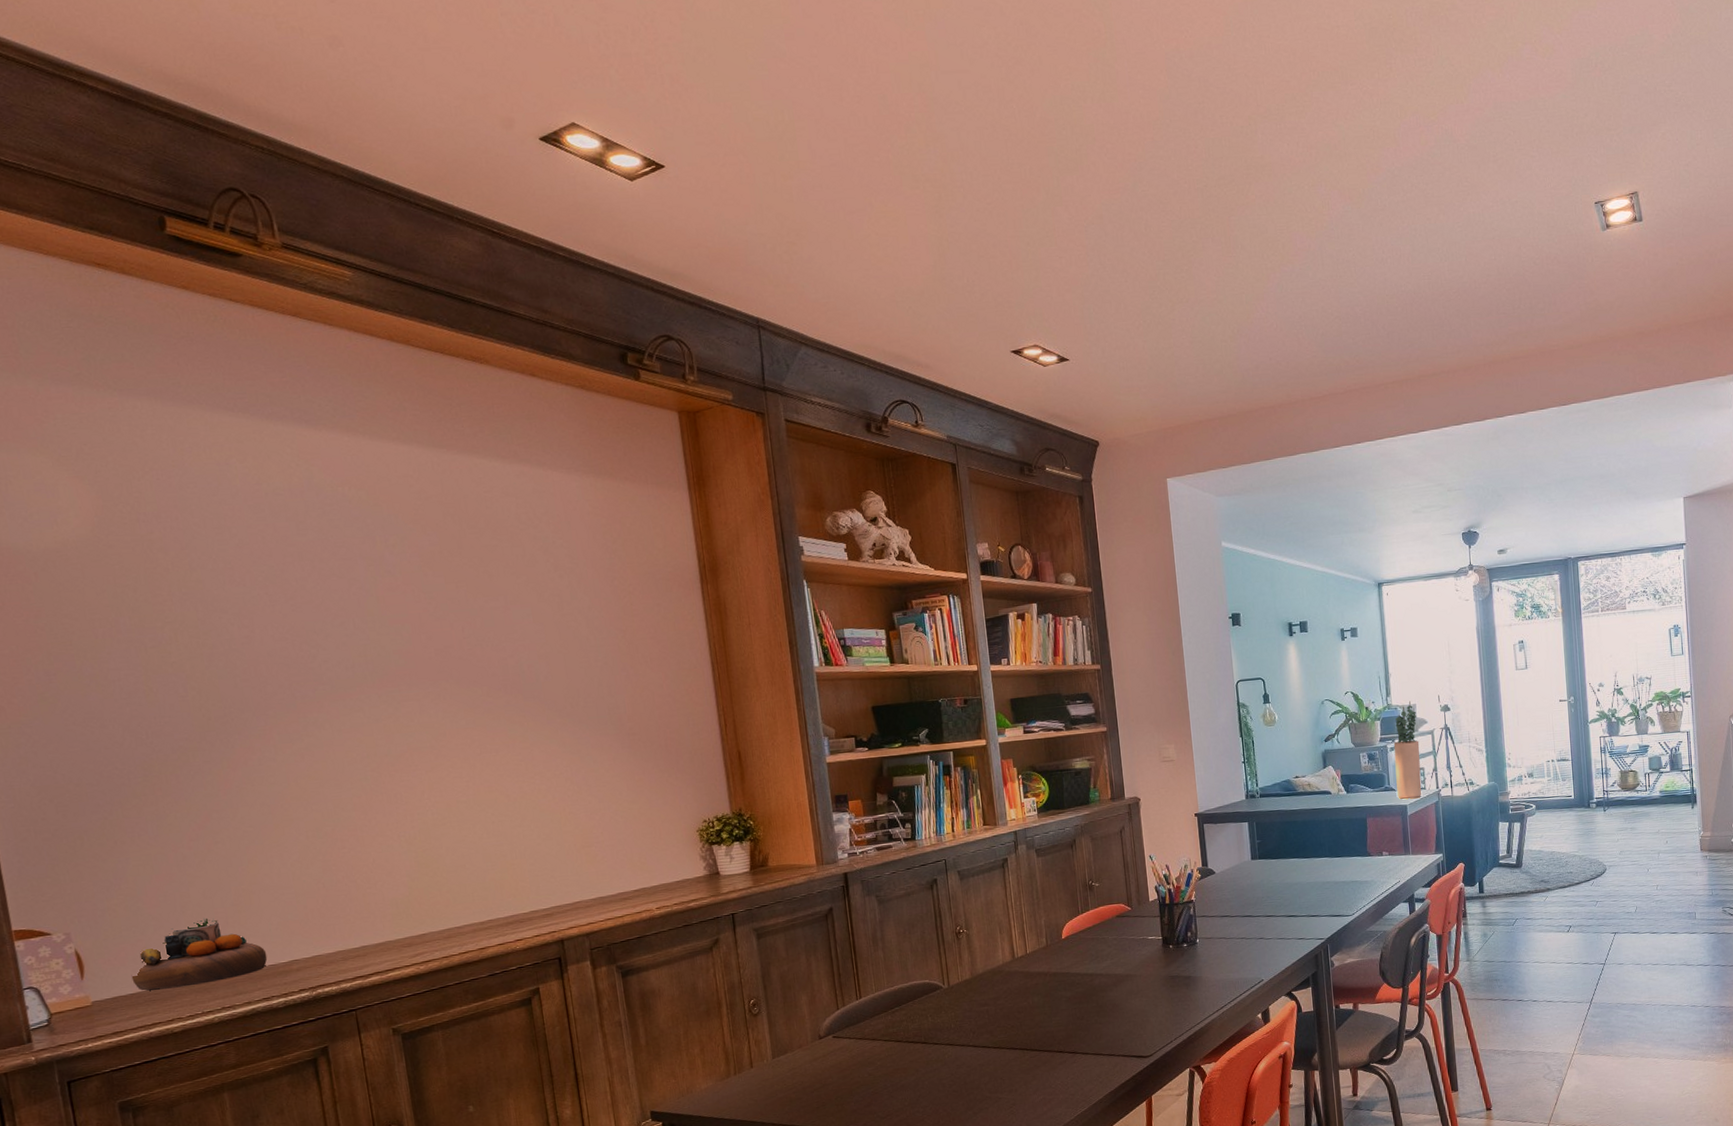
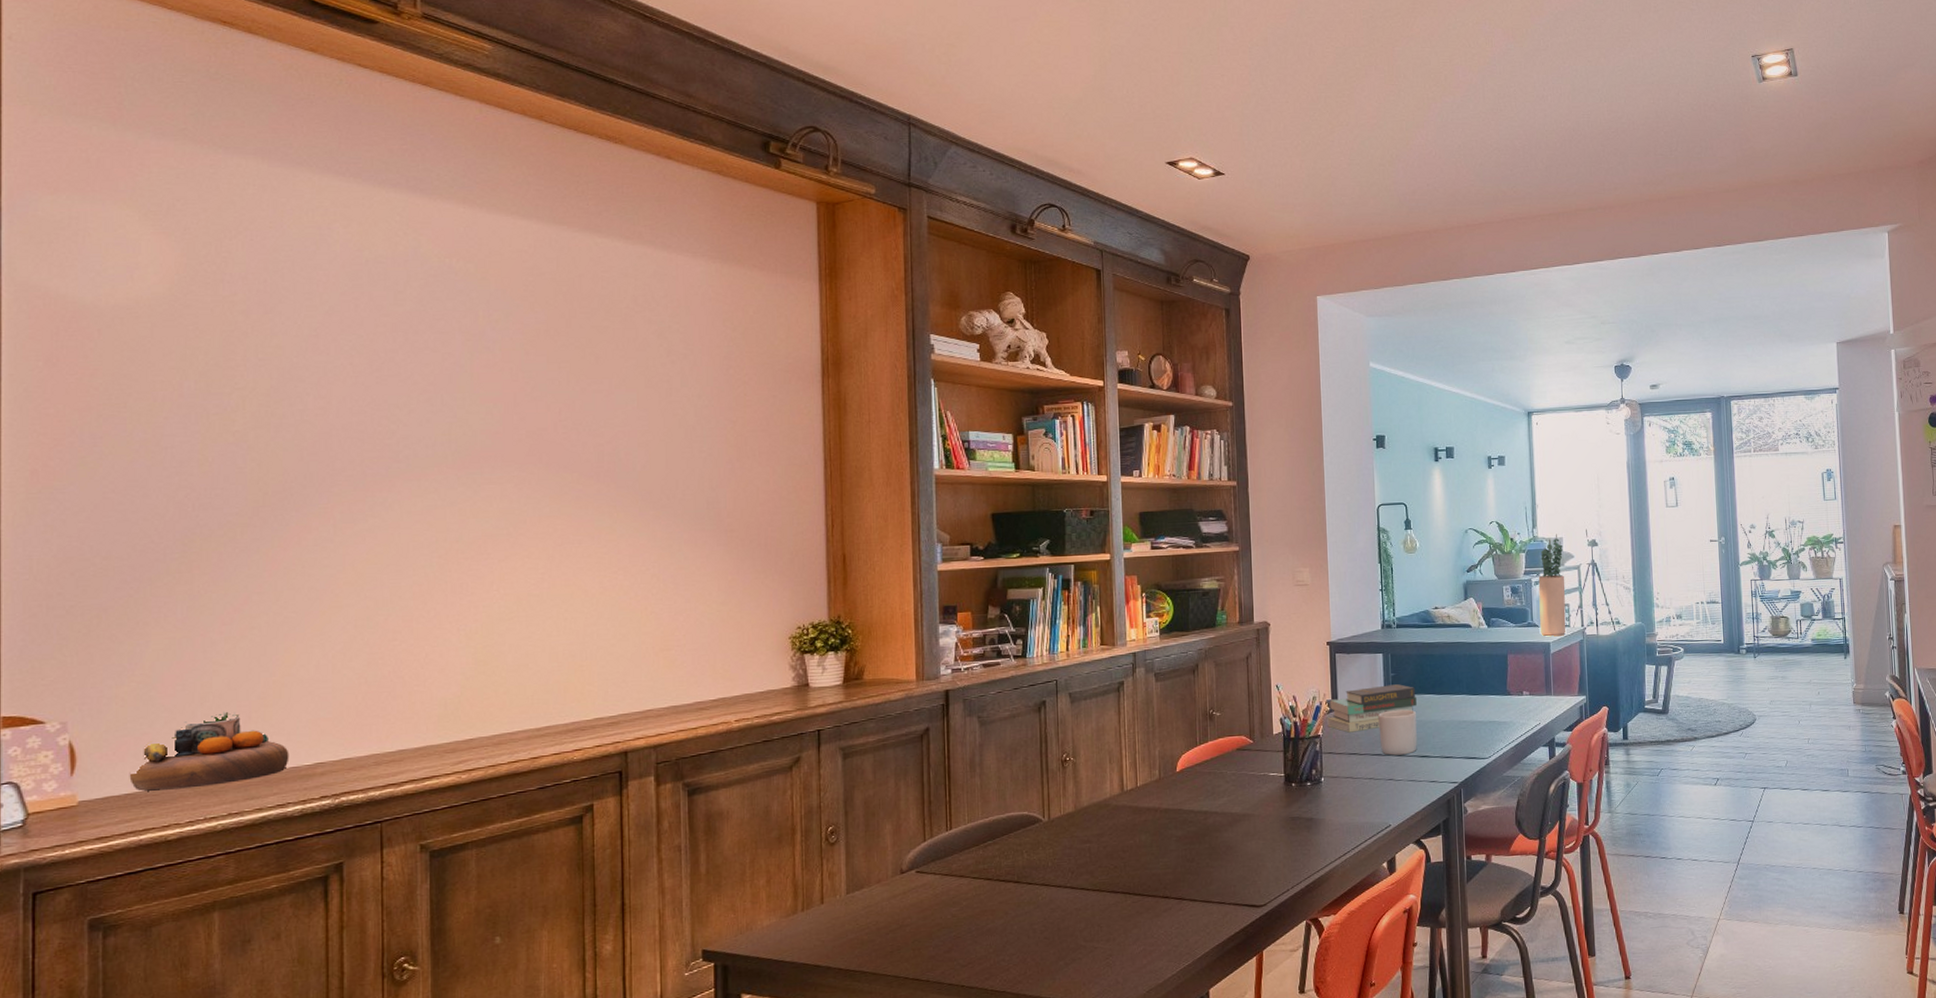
books: none [1199,850,1282,897] -> present [1327,684,1417,733]
mug: none [1247,873,1285,917] -> present [1378,709,1417,756]

